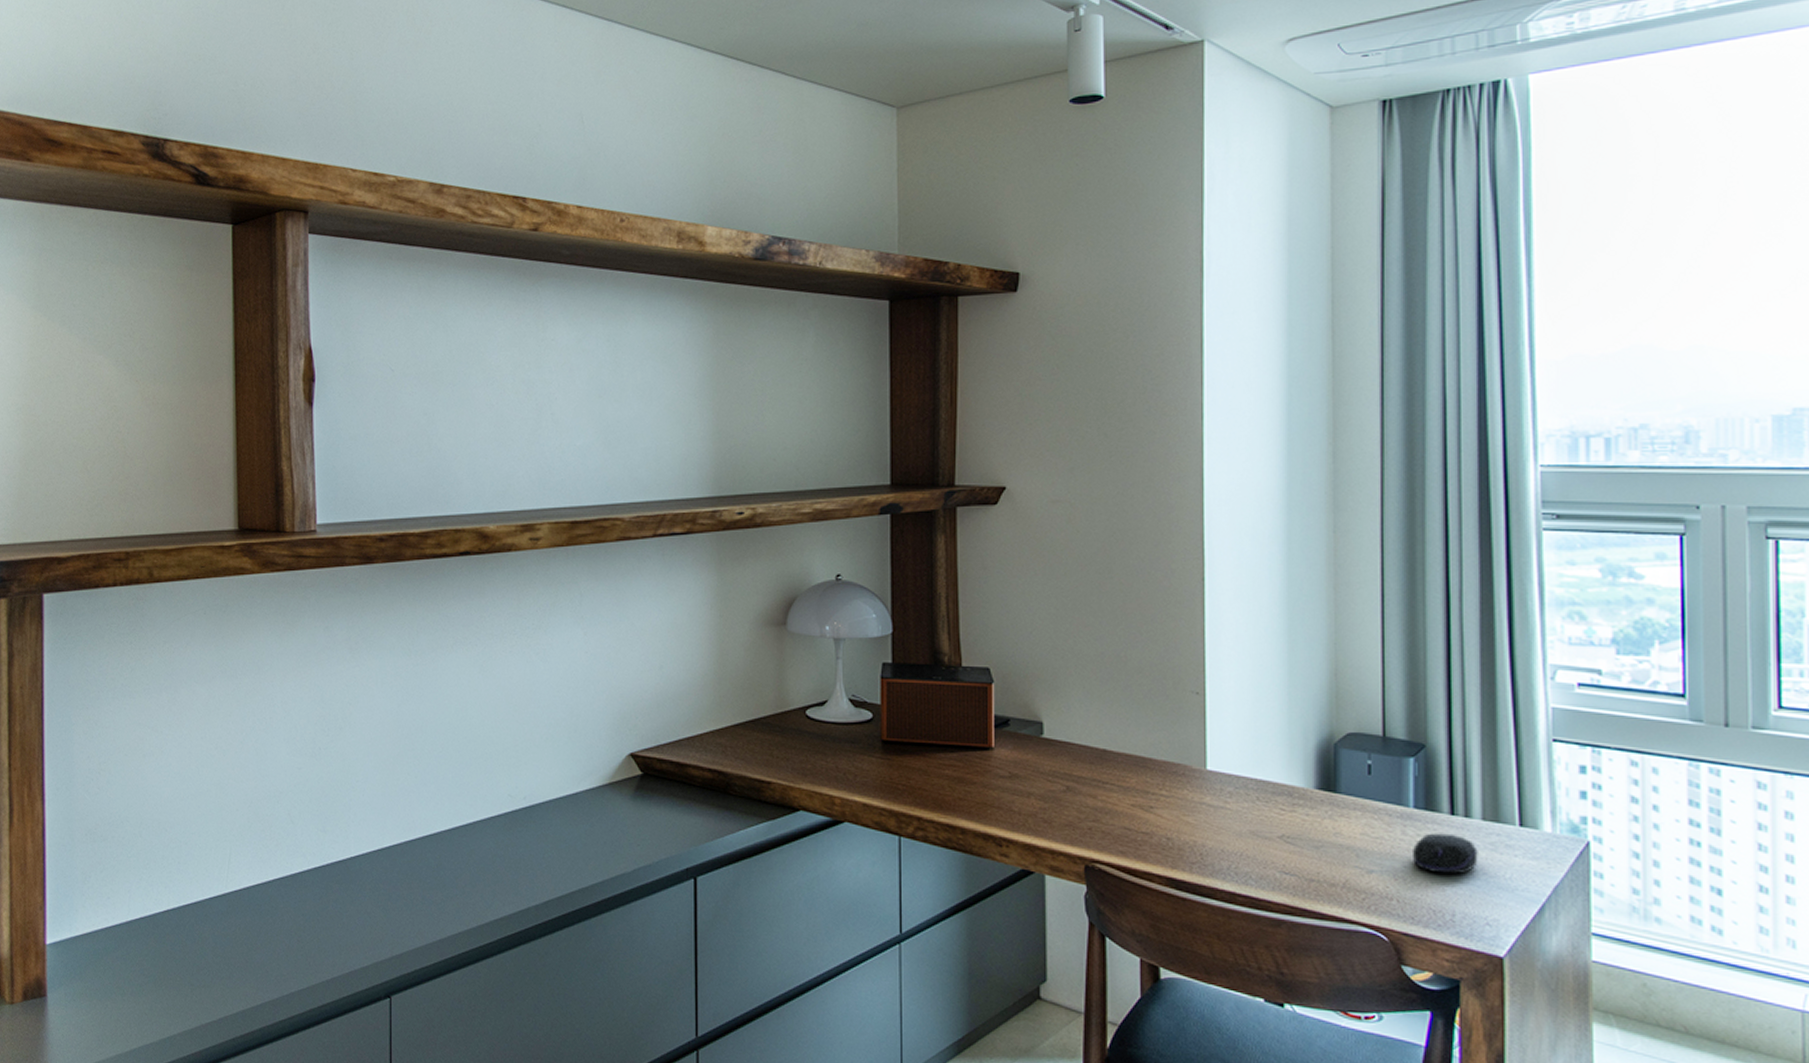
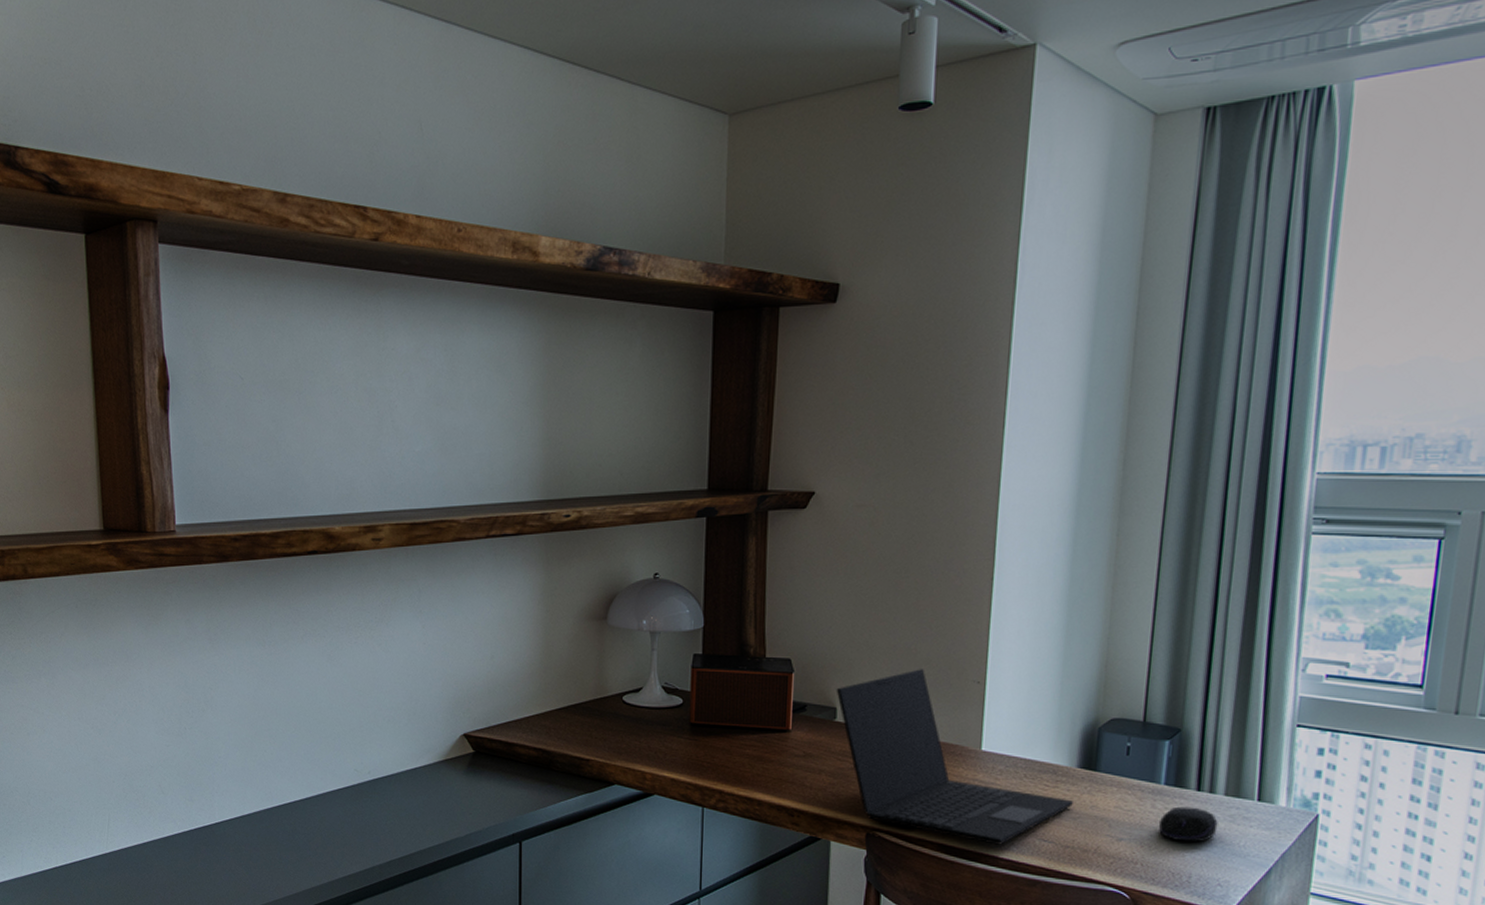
laptop: none [1041,678,1314,879] -> present [836,669,1073,845]

